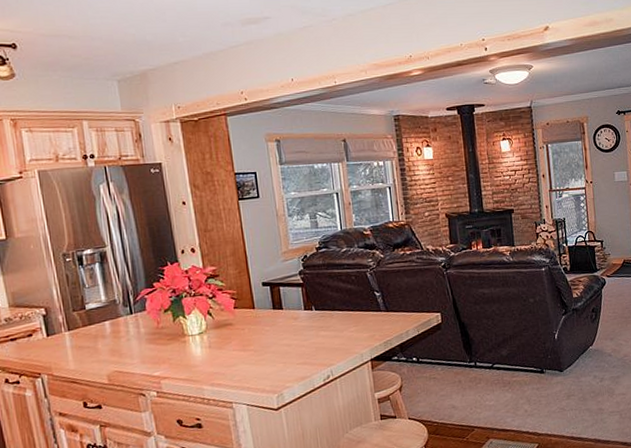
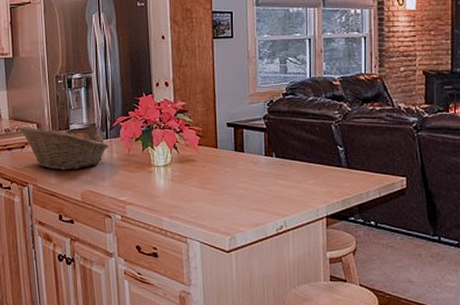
fruit basket: none [23,306,135,355] -> present [19,125,109,170]

